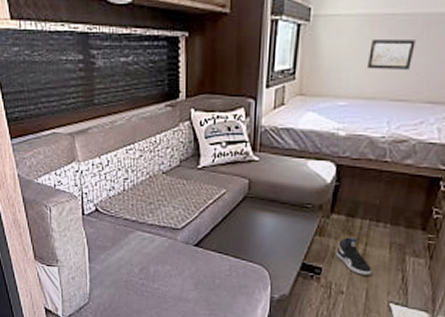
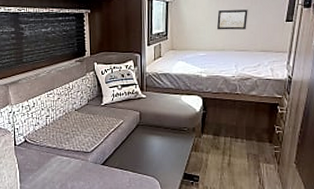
sneaker: present [336,237,372,275] -> none [208,151,237,180]

